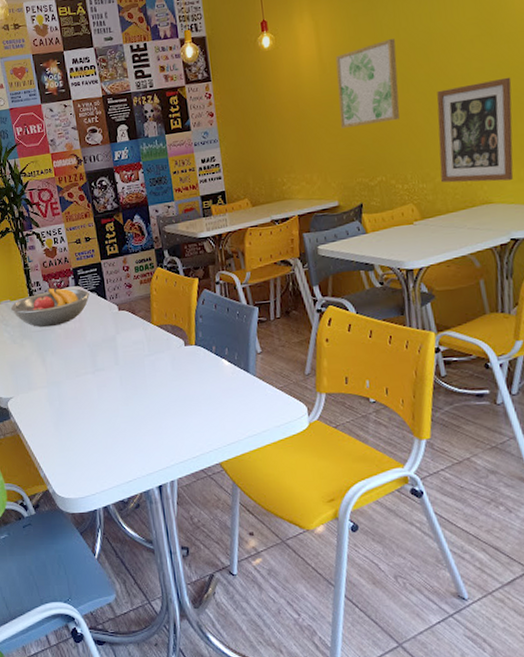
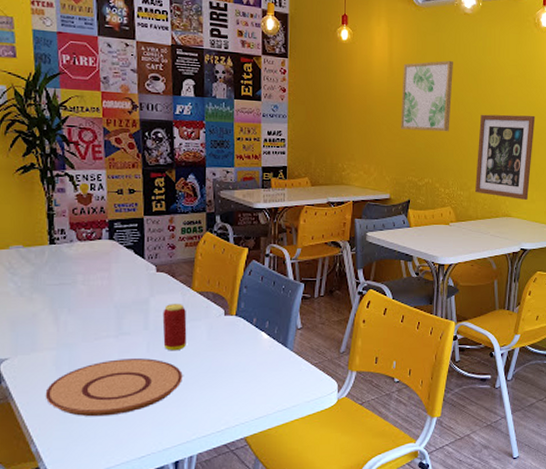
fruit bowl: present [10,288,90,328] -> none [22,238,125,282]
plate: none [44,391,155,446] -> present [45,358,183,417]
beverage can: none [129,338,154,383] -> present [162,304,187,351]

